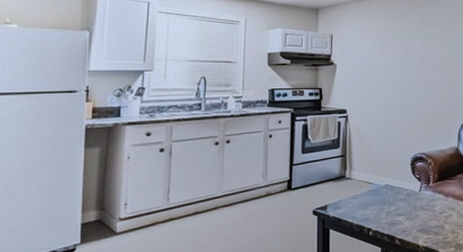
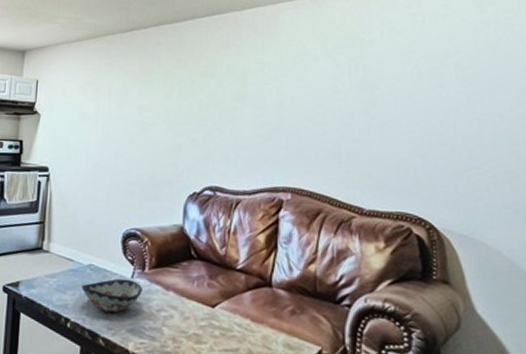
decorative bowl: none [380,192,428,219] -> present [81,278,142,313]

